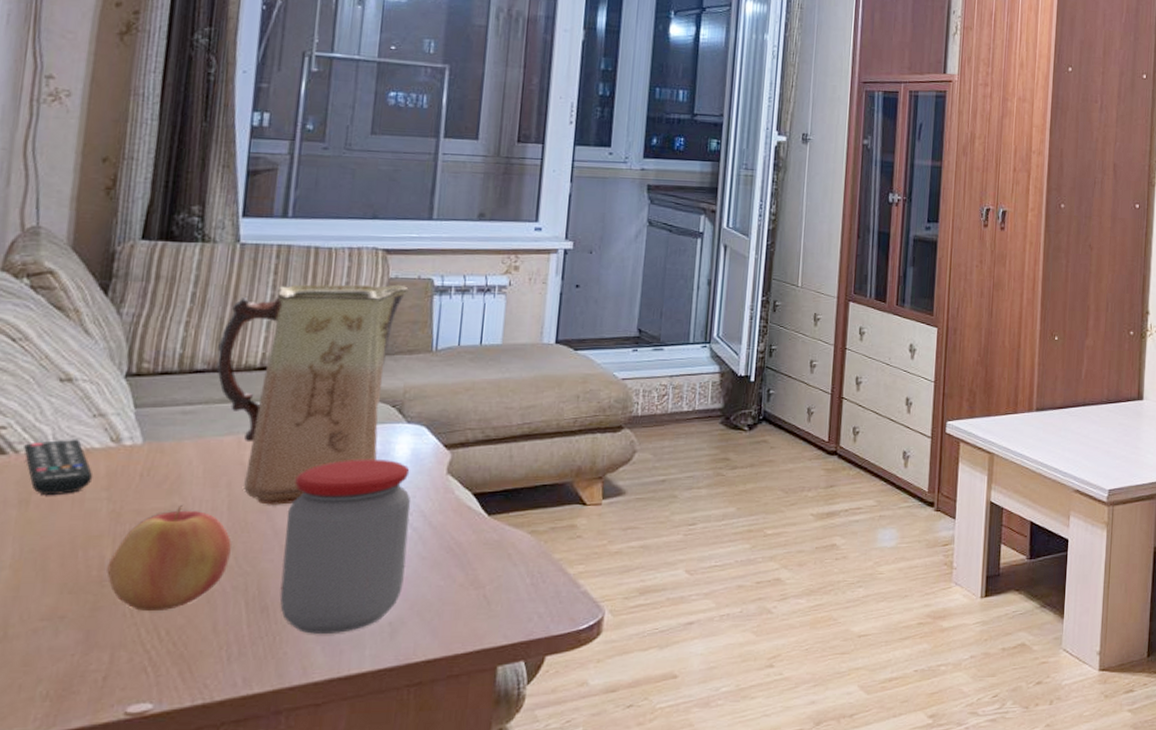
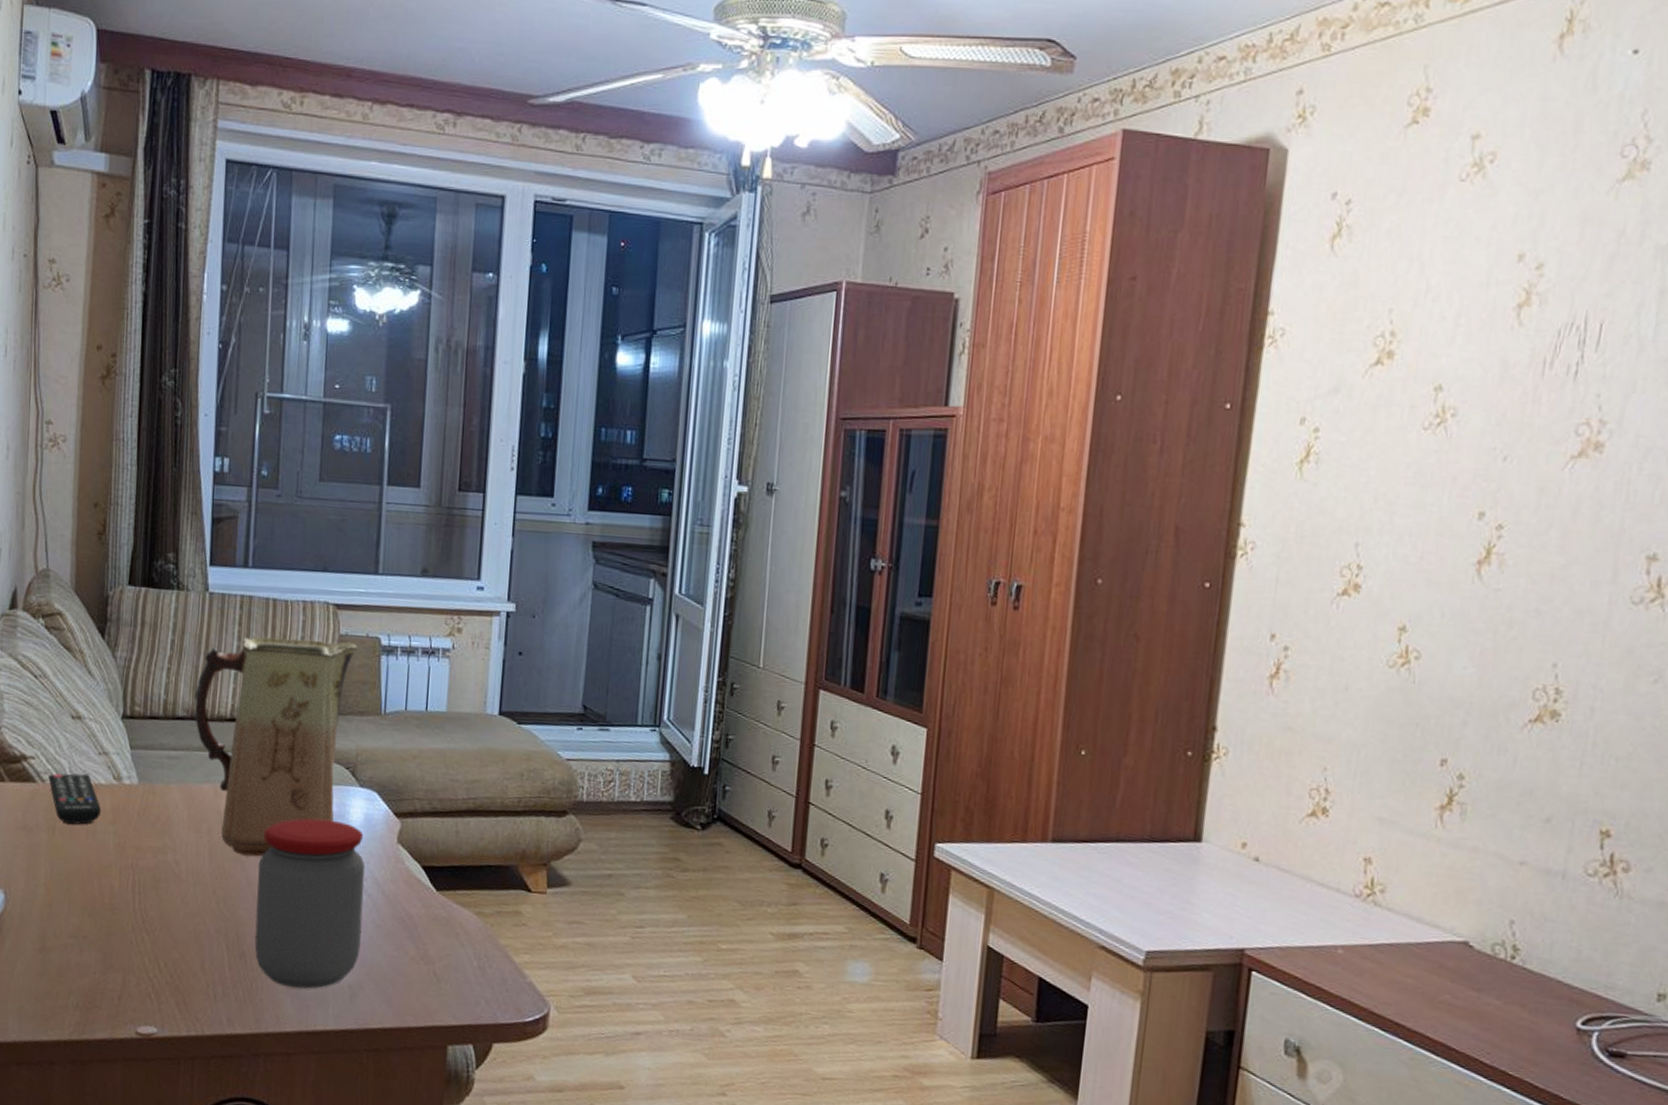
apple: present [107,505,232,612] -> none [116,846,213,944]

